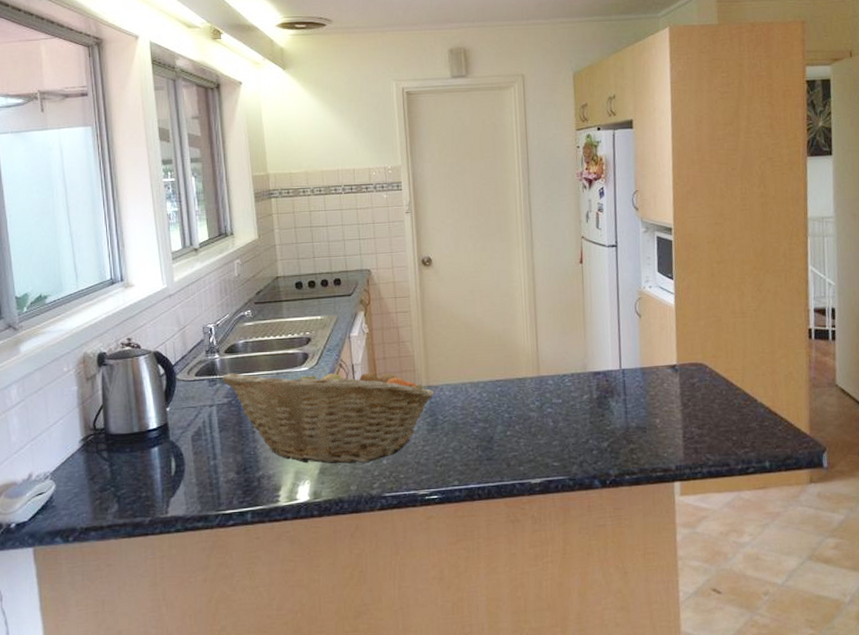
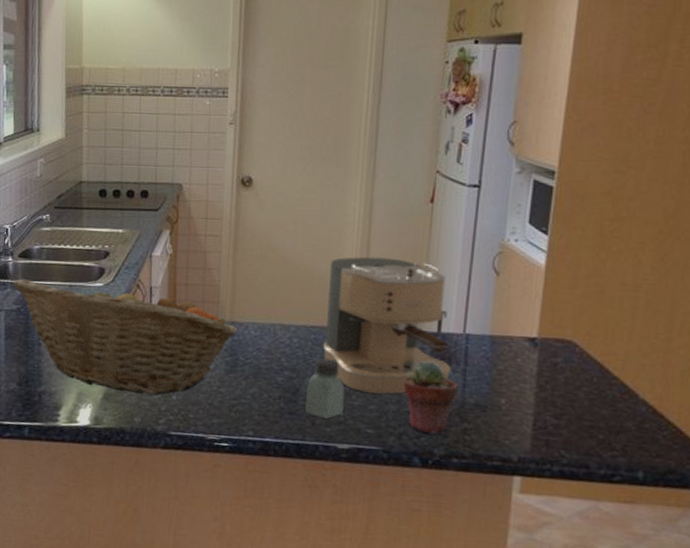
saltshaker: none [499,406,532,460] -> present [305,358,345,420]
coffee maker: none [505,313,614,431] -> present [323,256,451,394]
potted succulent: none [578,397,623,458] -> present [403,362,459,435]

